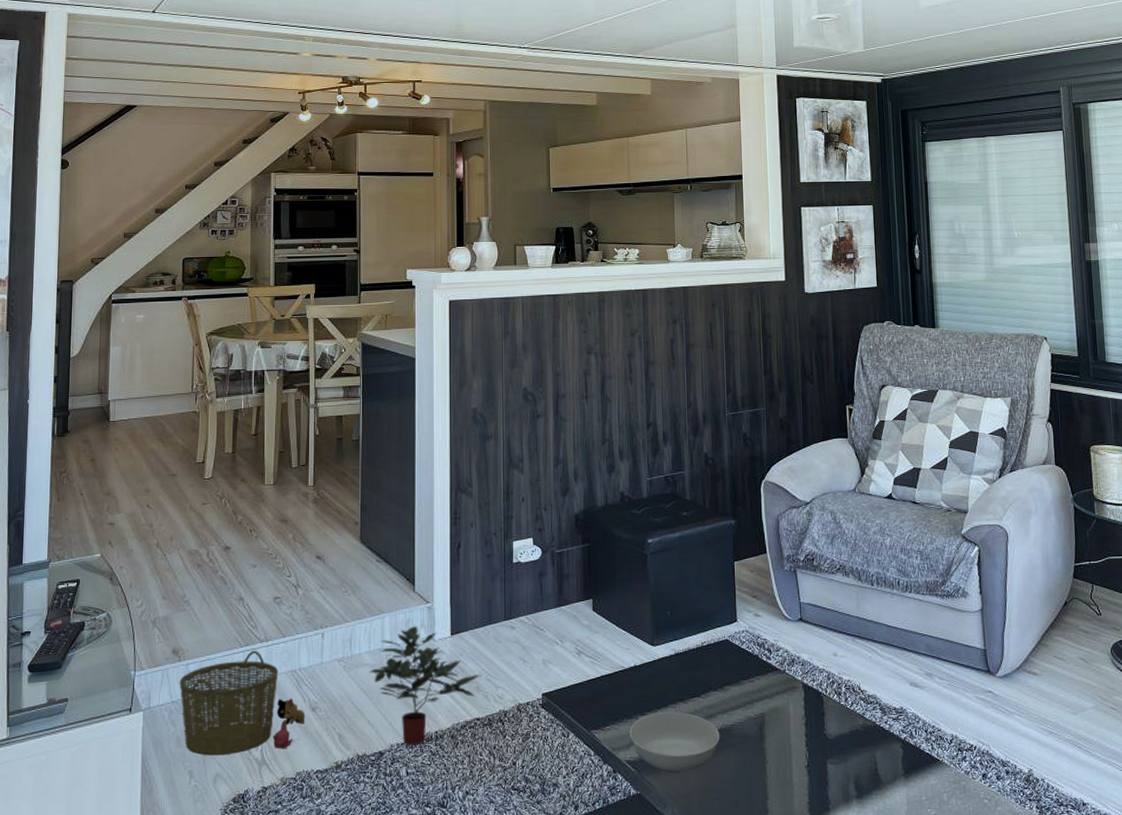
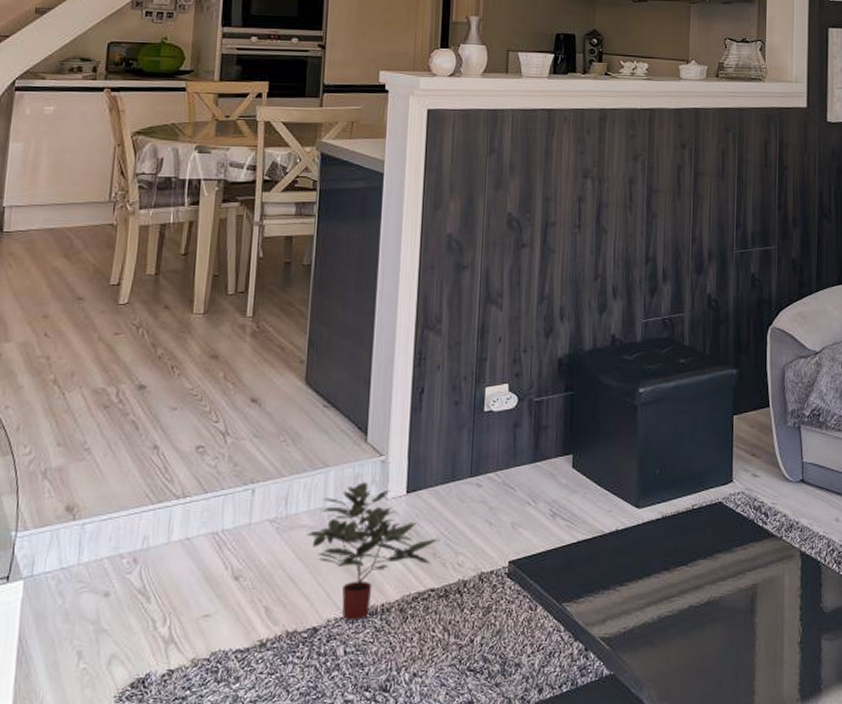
basket: present [179,650,279,756] -> none [71,508,197,633]
dog toy: present [272,698,305,749] -> none [184,564,226,625]
bowl: present [629,711,720,773] -> none [606,581,707,650]

